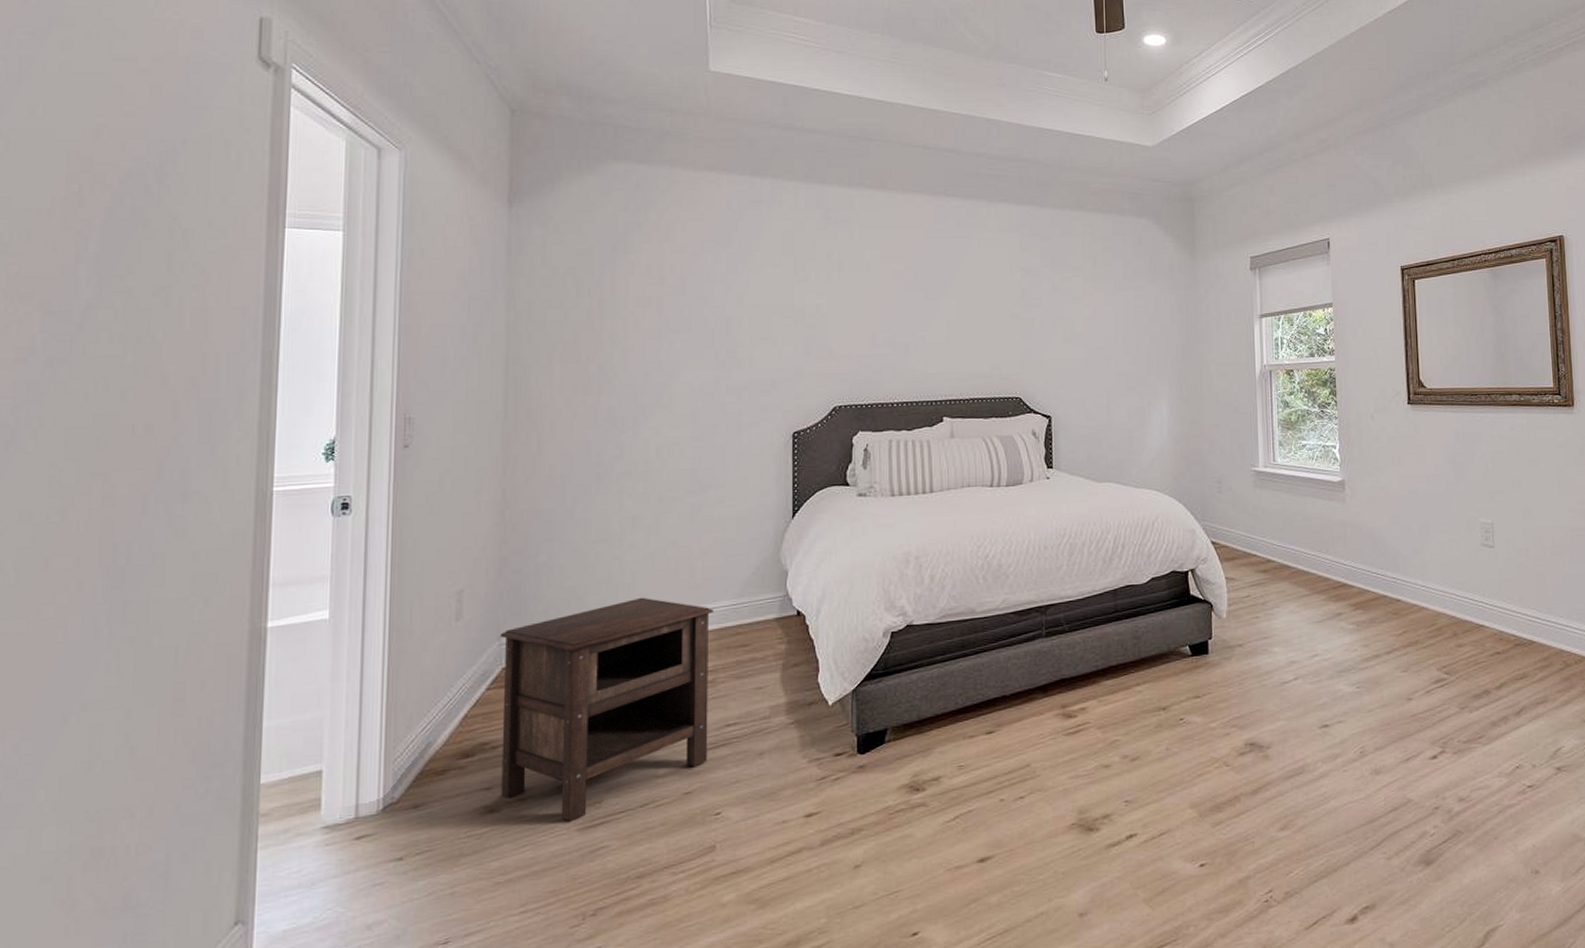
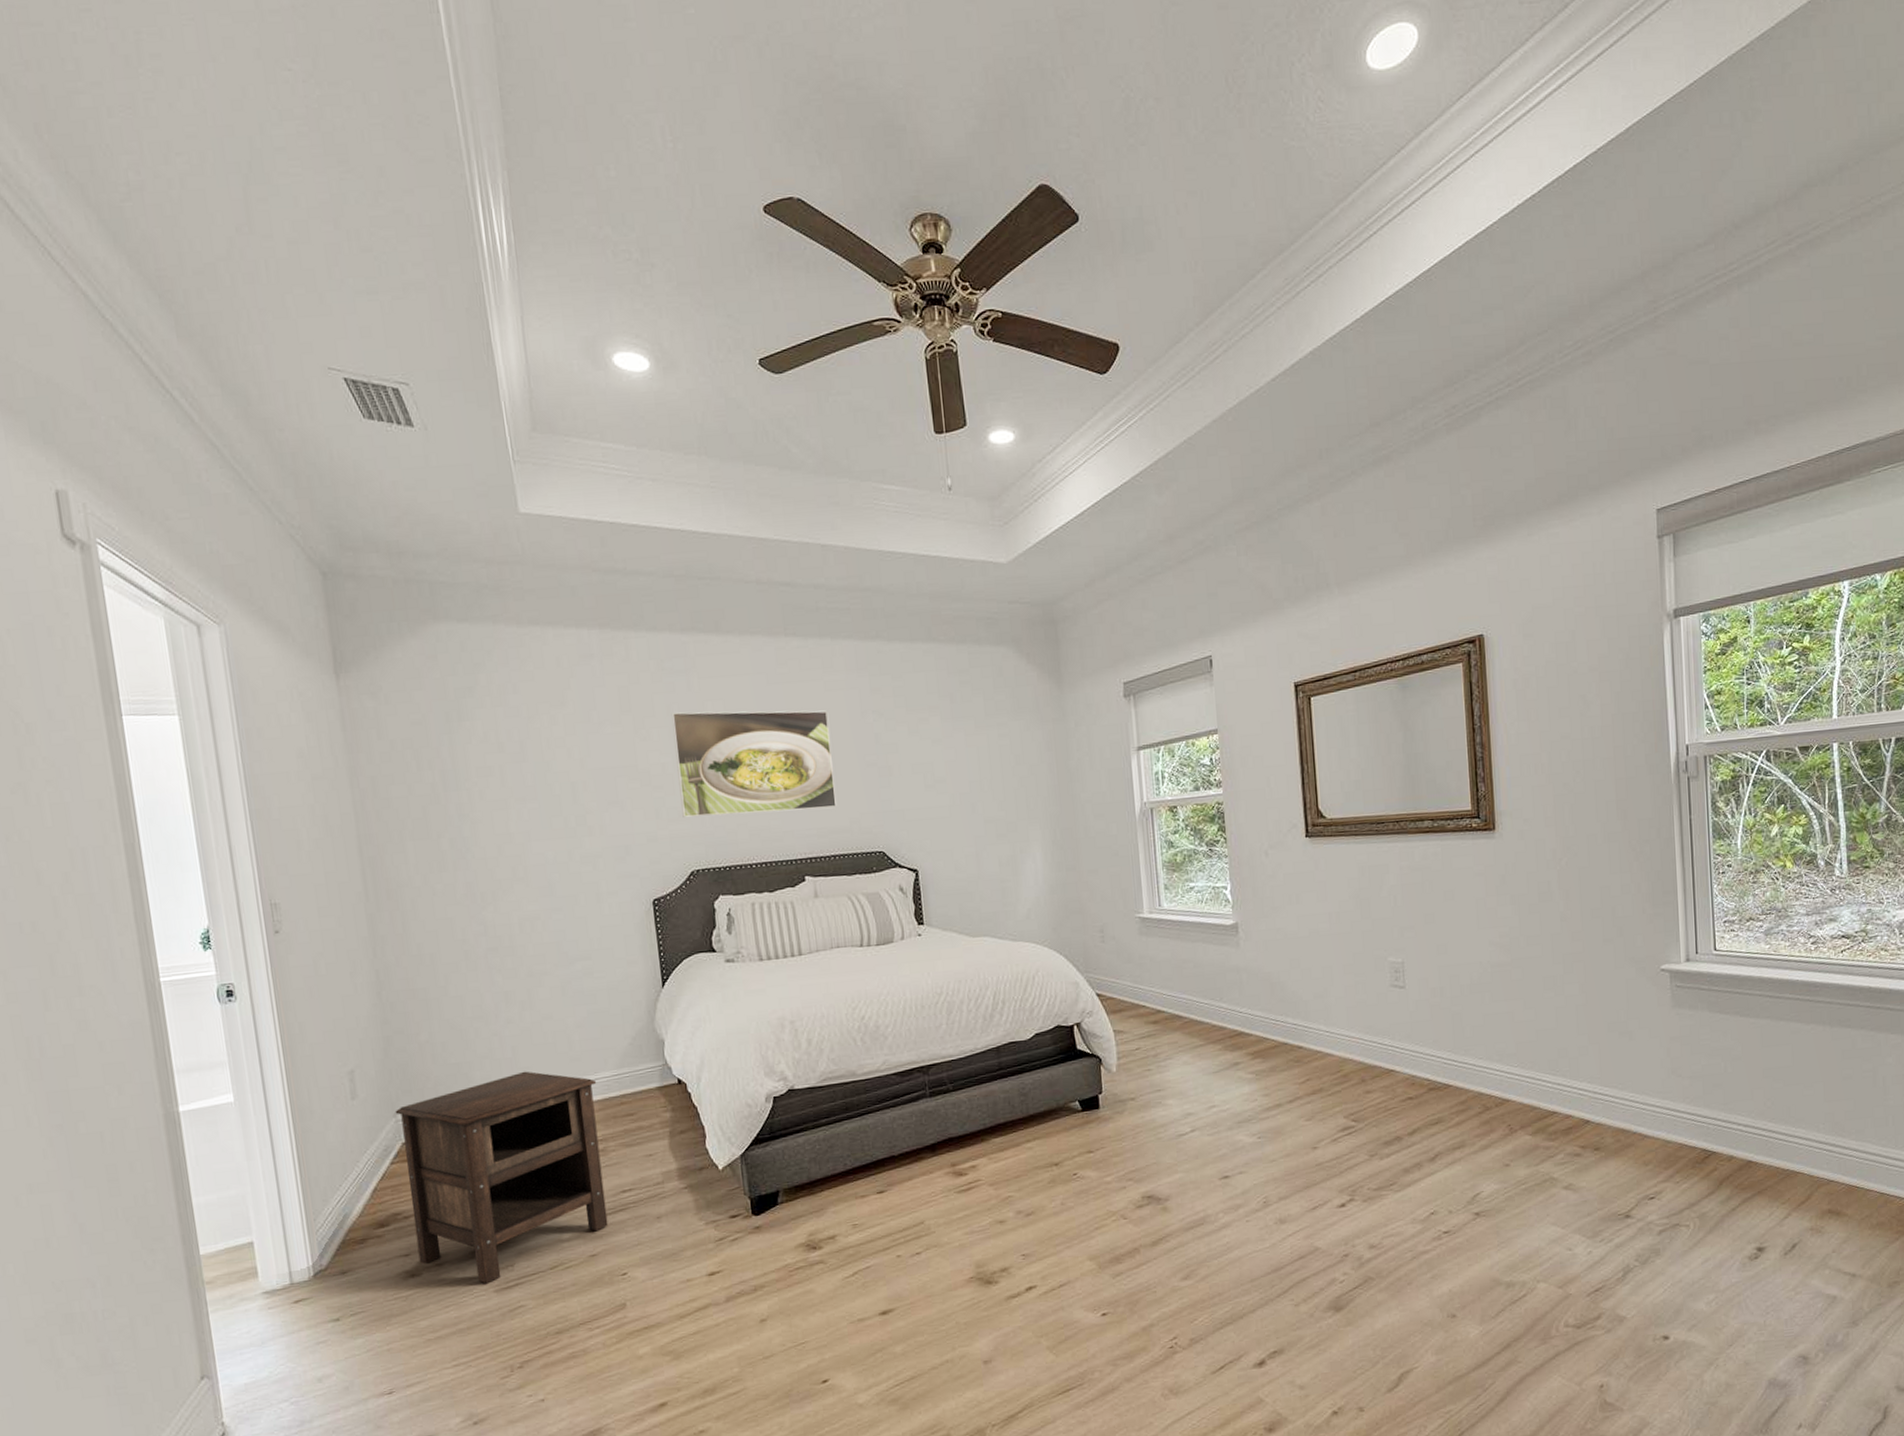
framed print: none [831,258,980,356] -> present [671,710,837,818]

